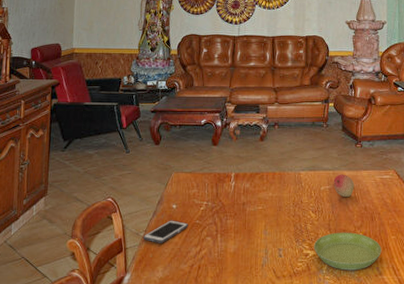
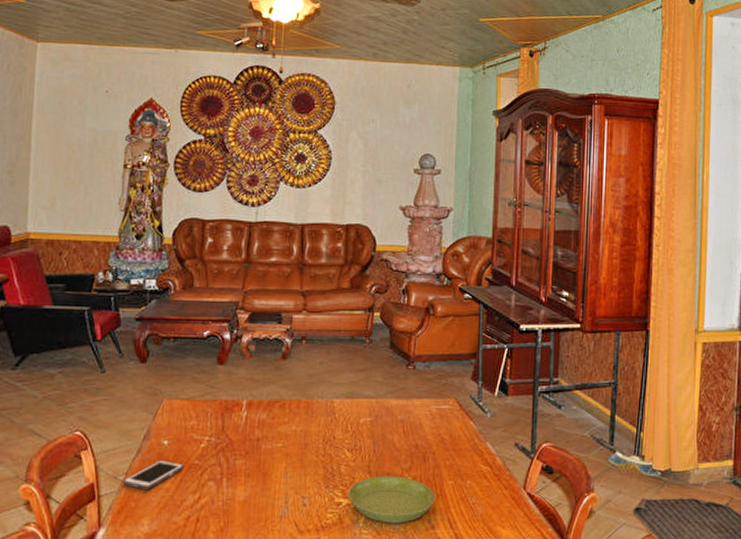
fruit: present [333,174,355,198] -> none [376,403,404,433]

